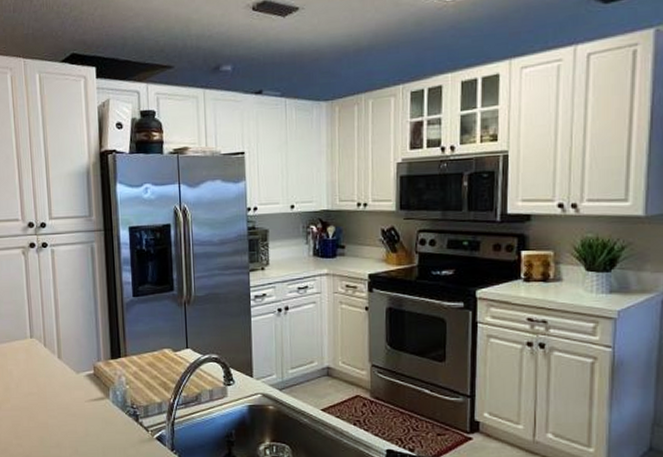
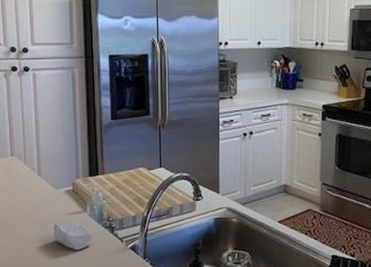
soap bar: none [75,408,116,441] -> present [53,221,93,251]

